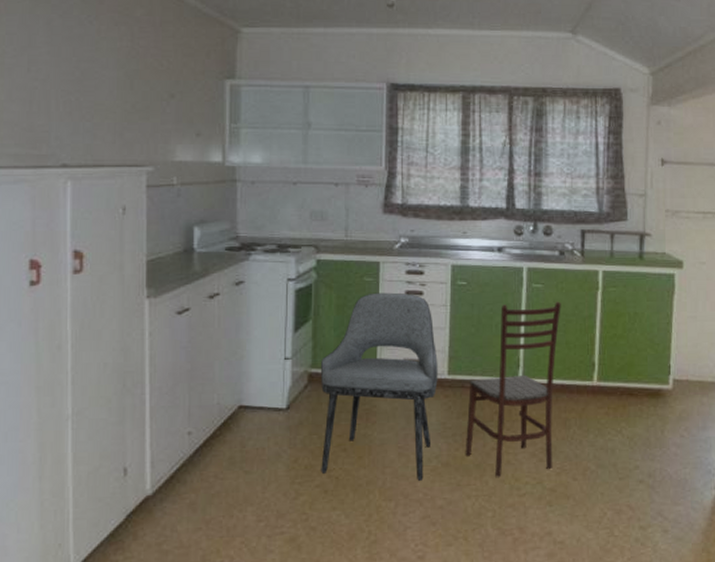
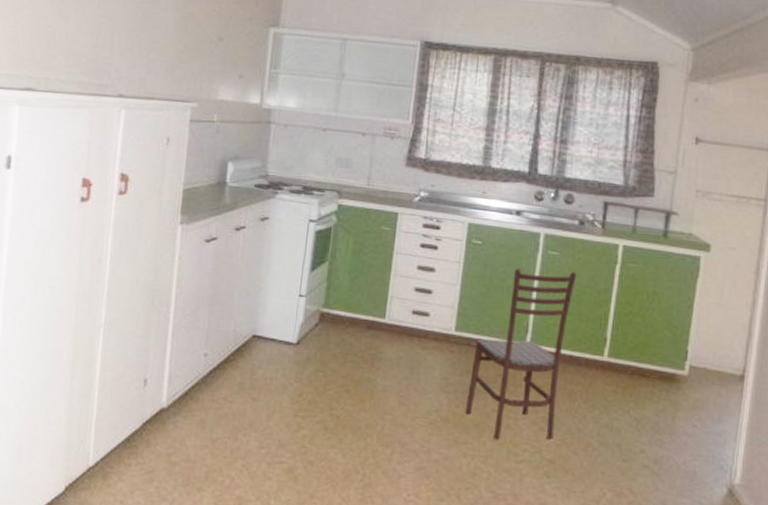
dining chair: present [320,292,438,482] -> none [323,242,447,433]

